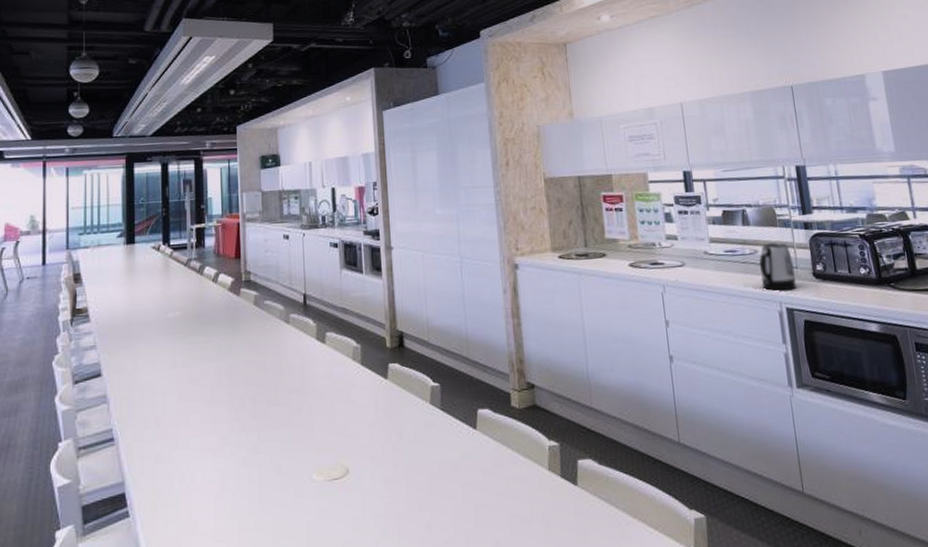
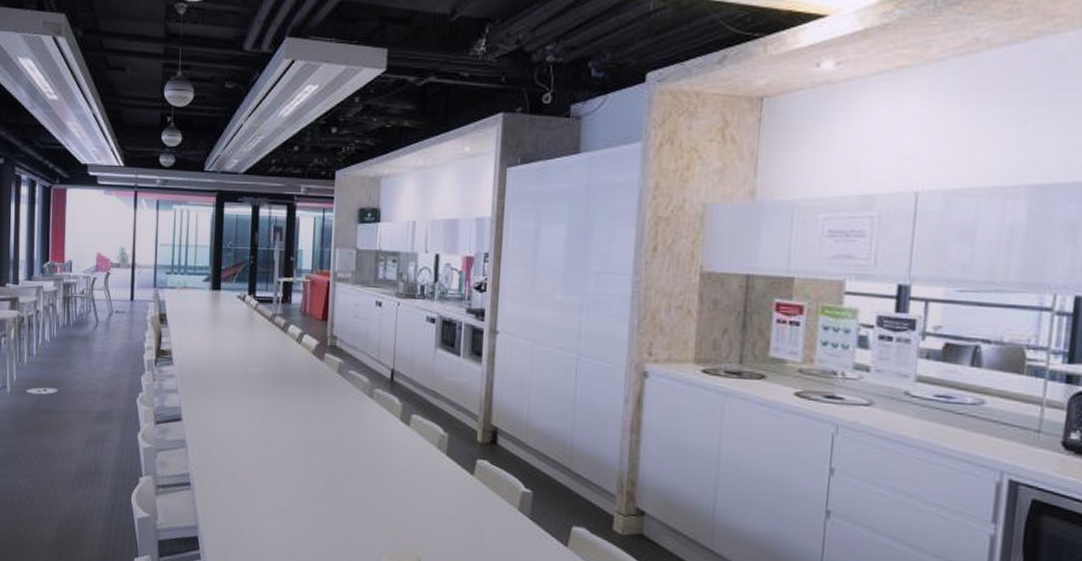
kettle: present [759,242,796,291] -> none [979,393,1036,459]

